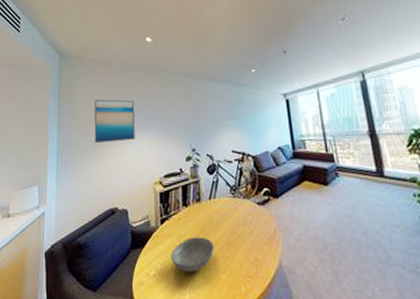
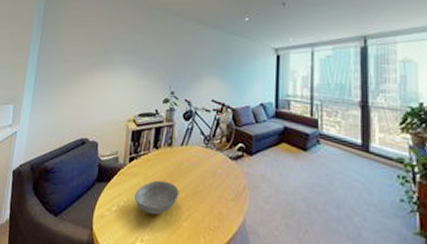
wall art: present [94,99,135,143] -> none [74,26,119,73]

